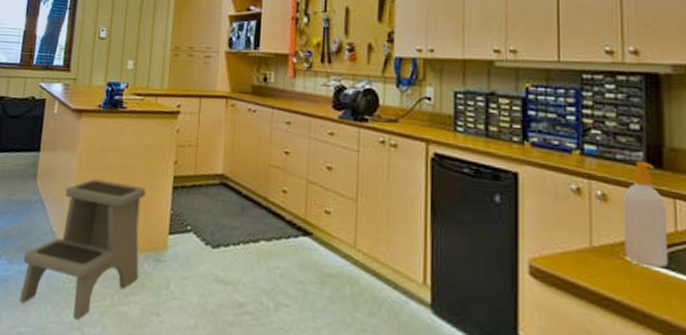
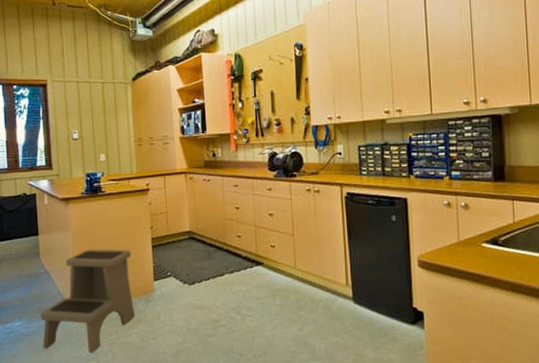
soap bottle: present [622,160,669,268] -> none [478,178,510,248]

